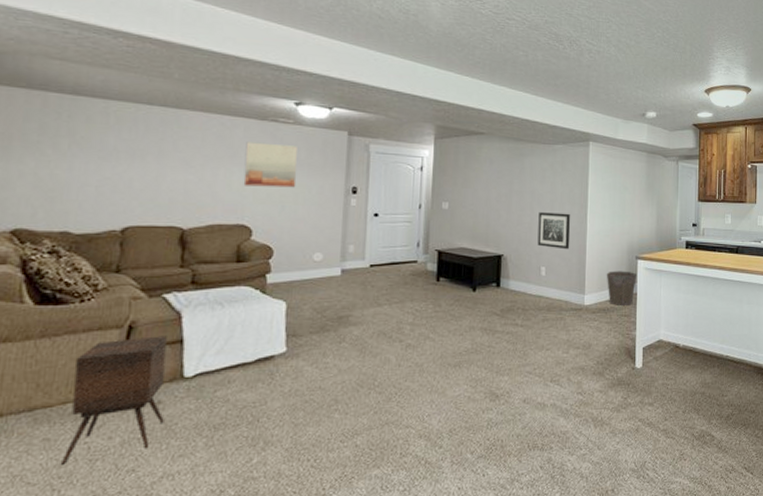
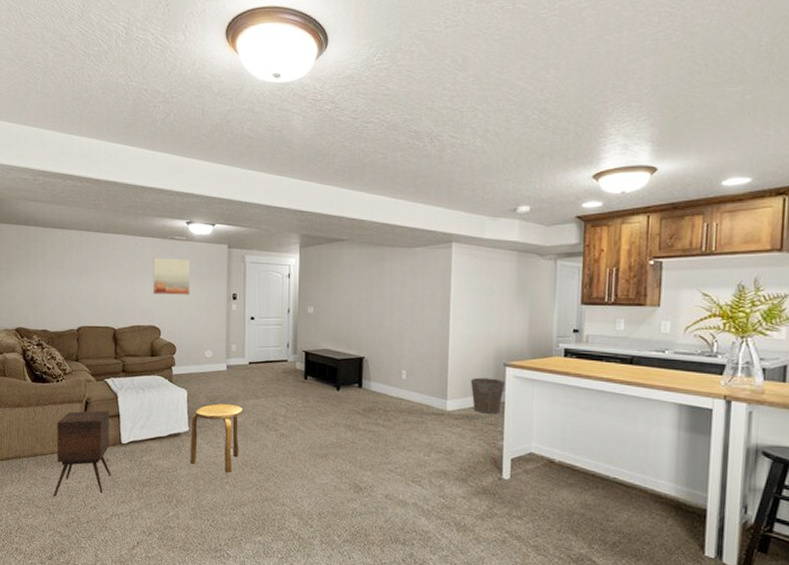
stool: none [286,315,360,398] -> present [190,404,242,473]
wall art: present [537,212,571,250] -> none [398,316,432,354]

